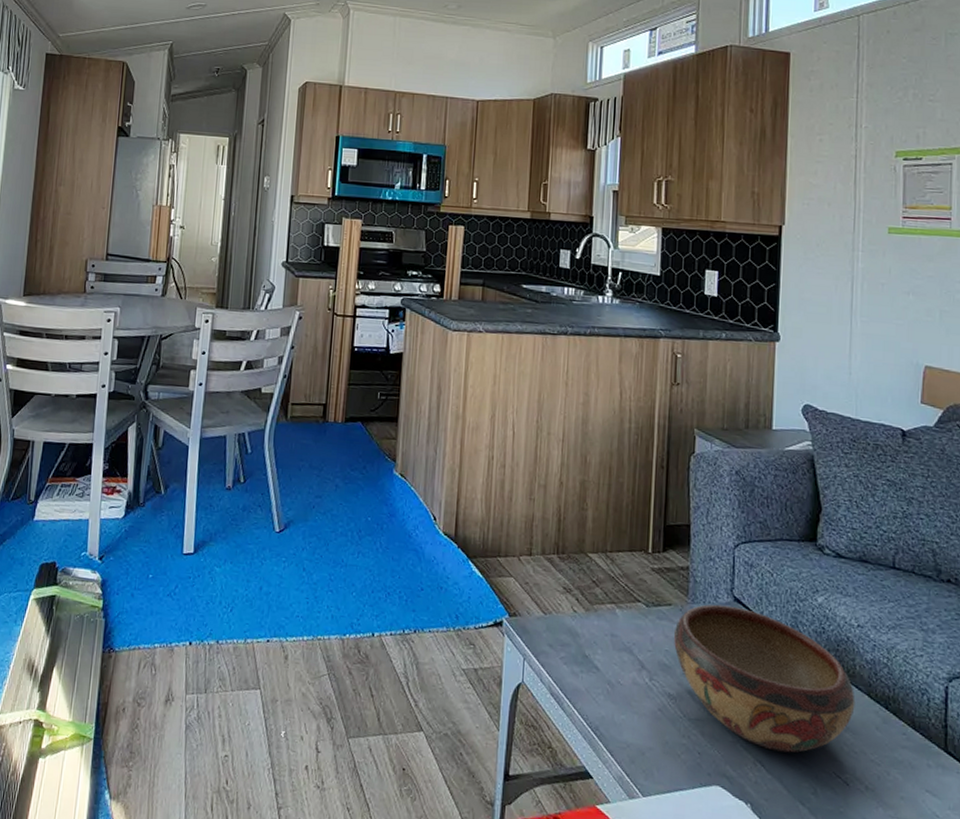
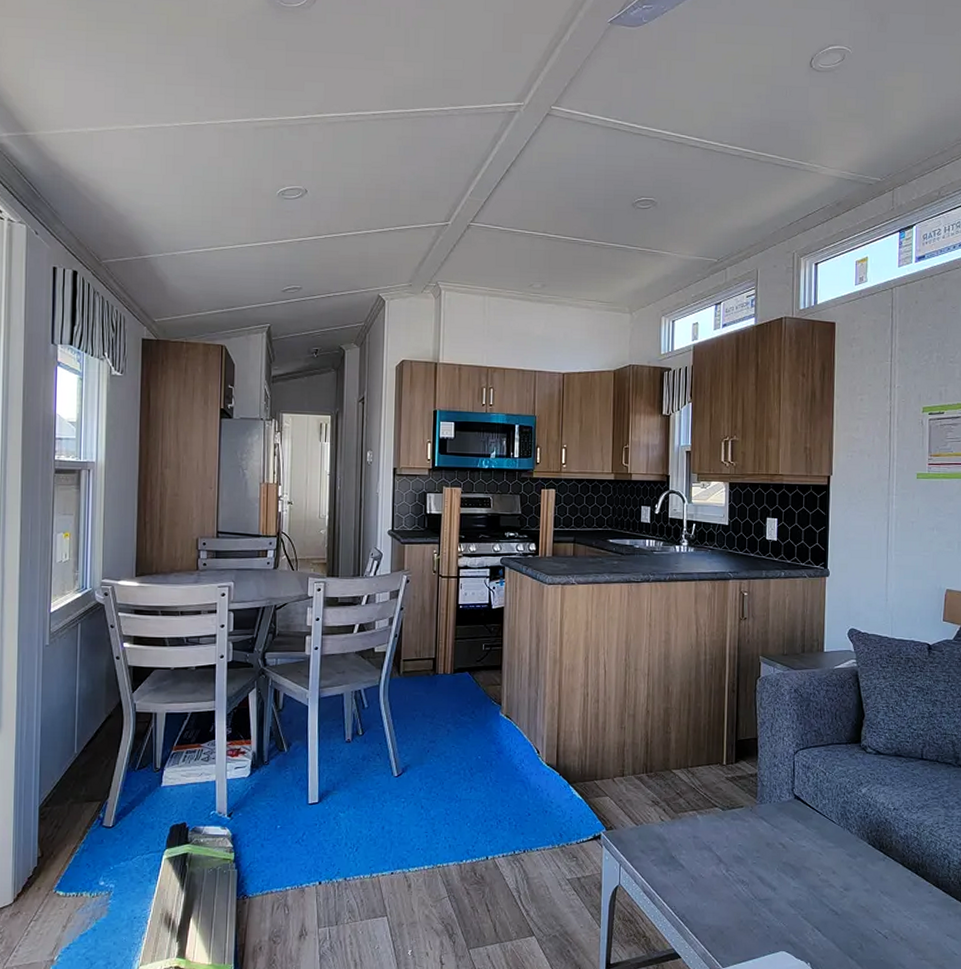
decorative bowl: present [673,604,855,753] -> none [745,802,892,918]

